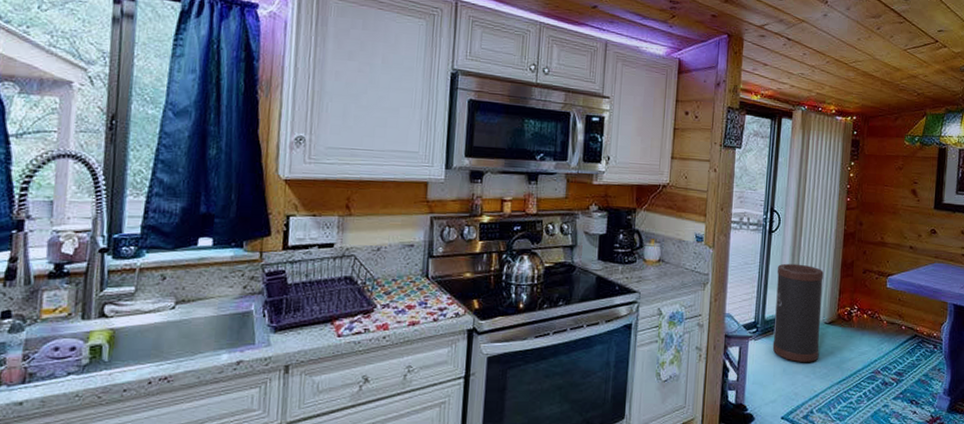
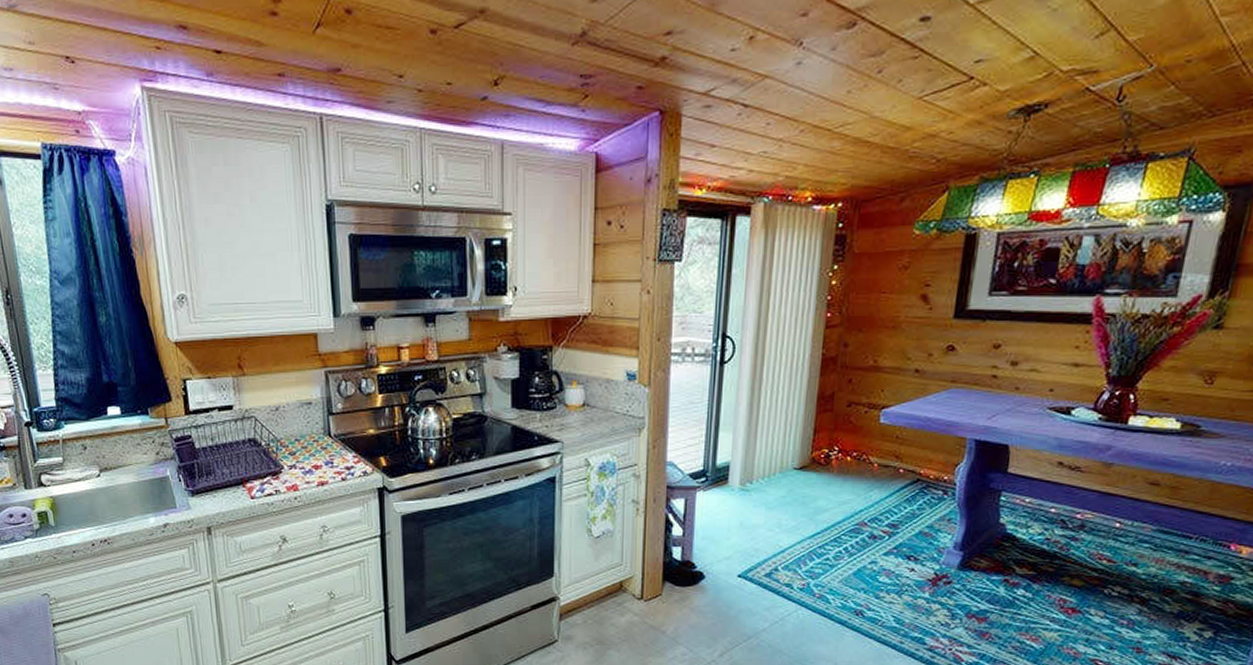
trash can: present [772,263,823,362] -> none [726,400,793,514]

